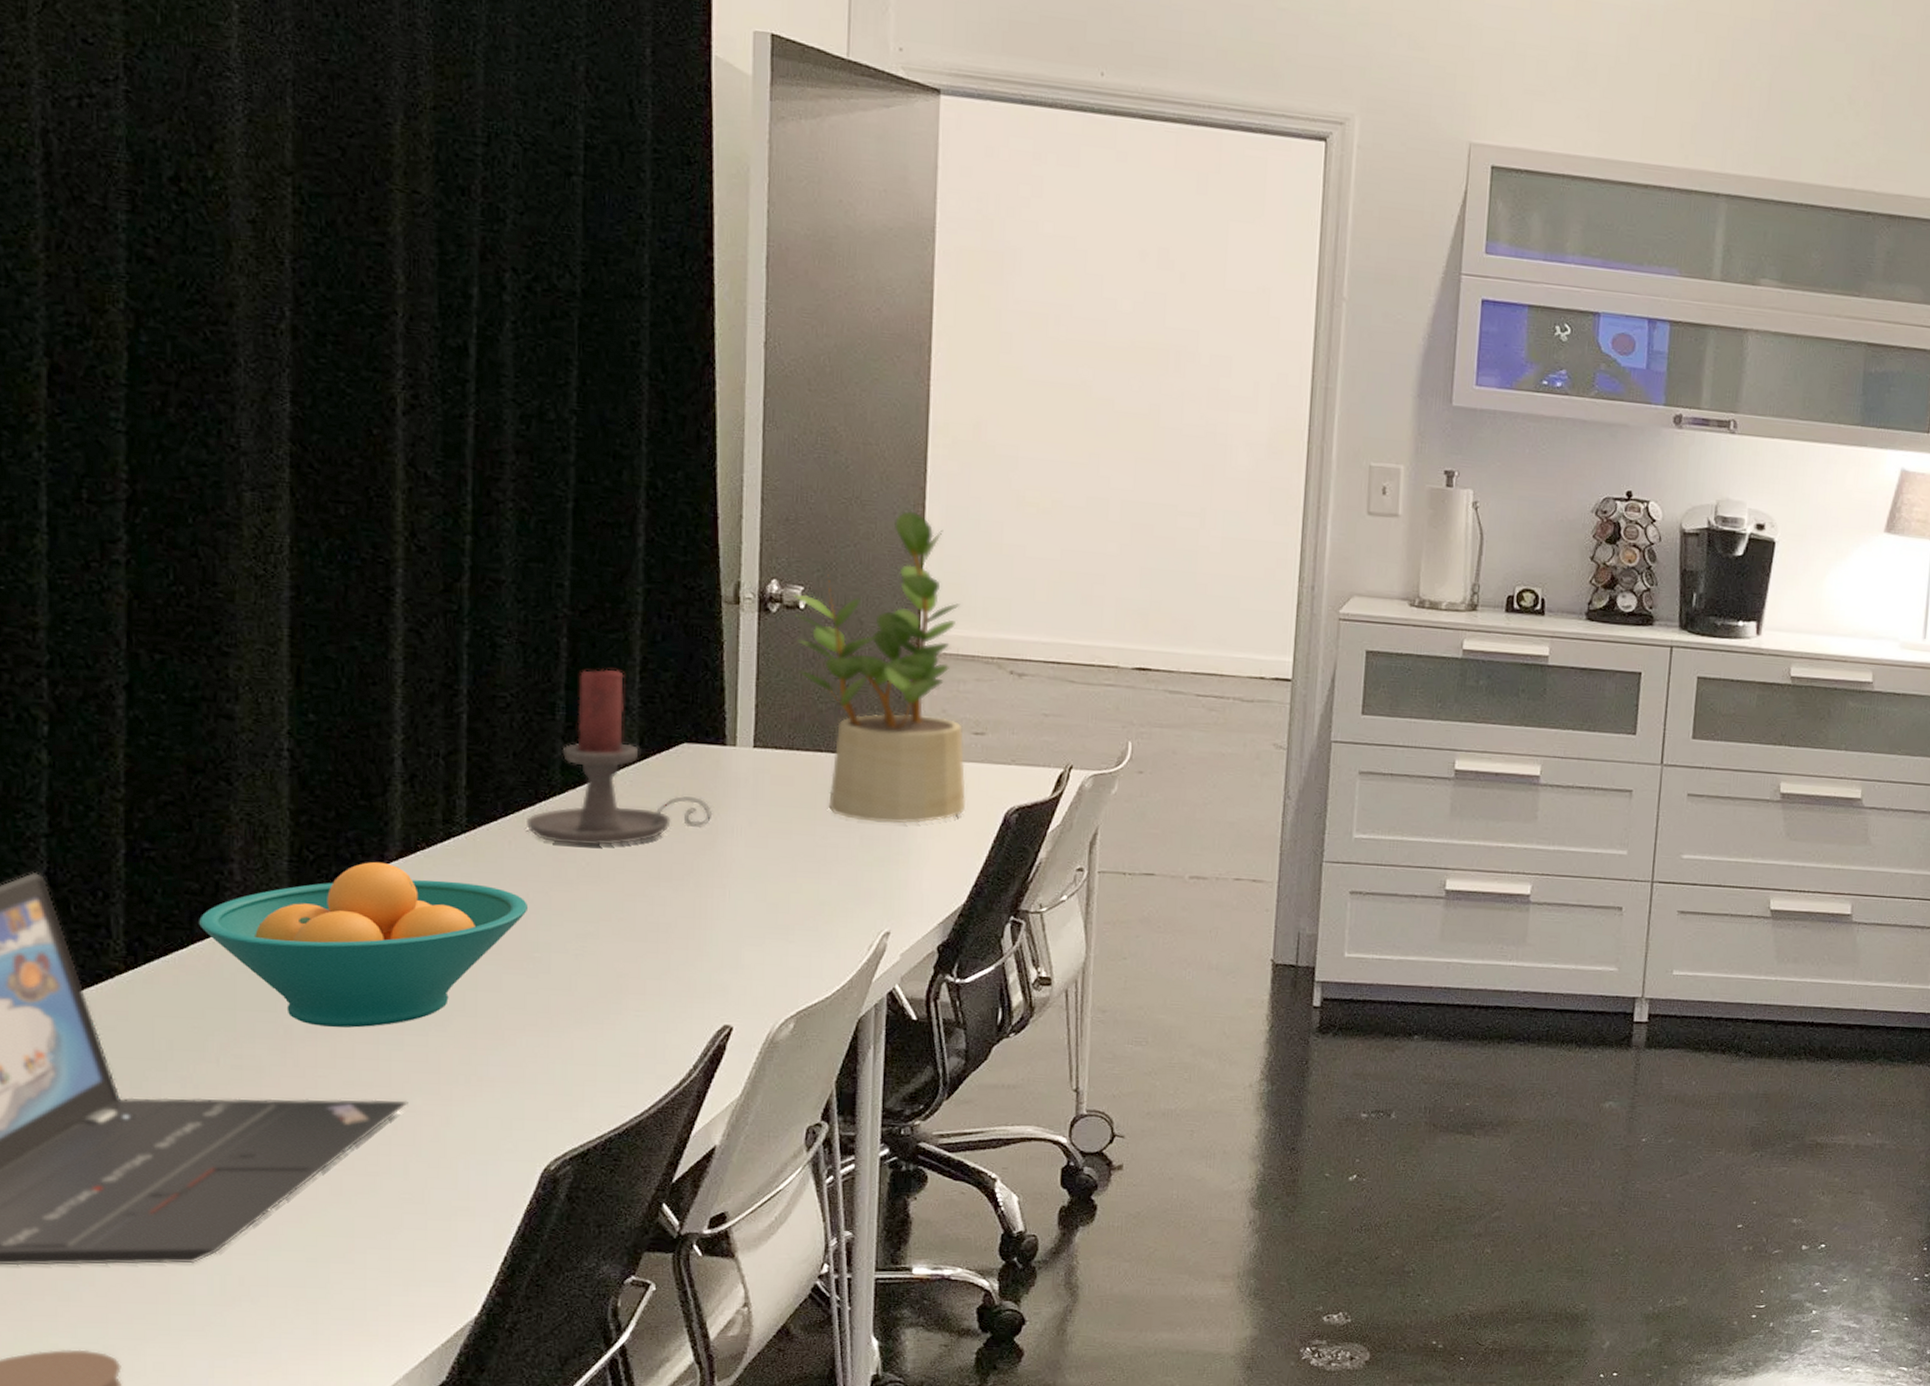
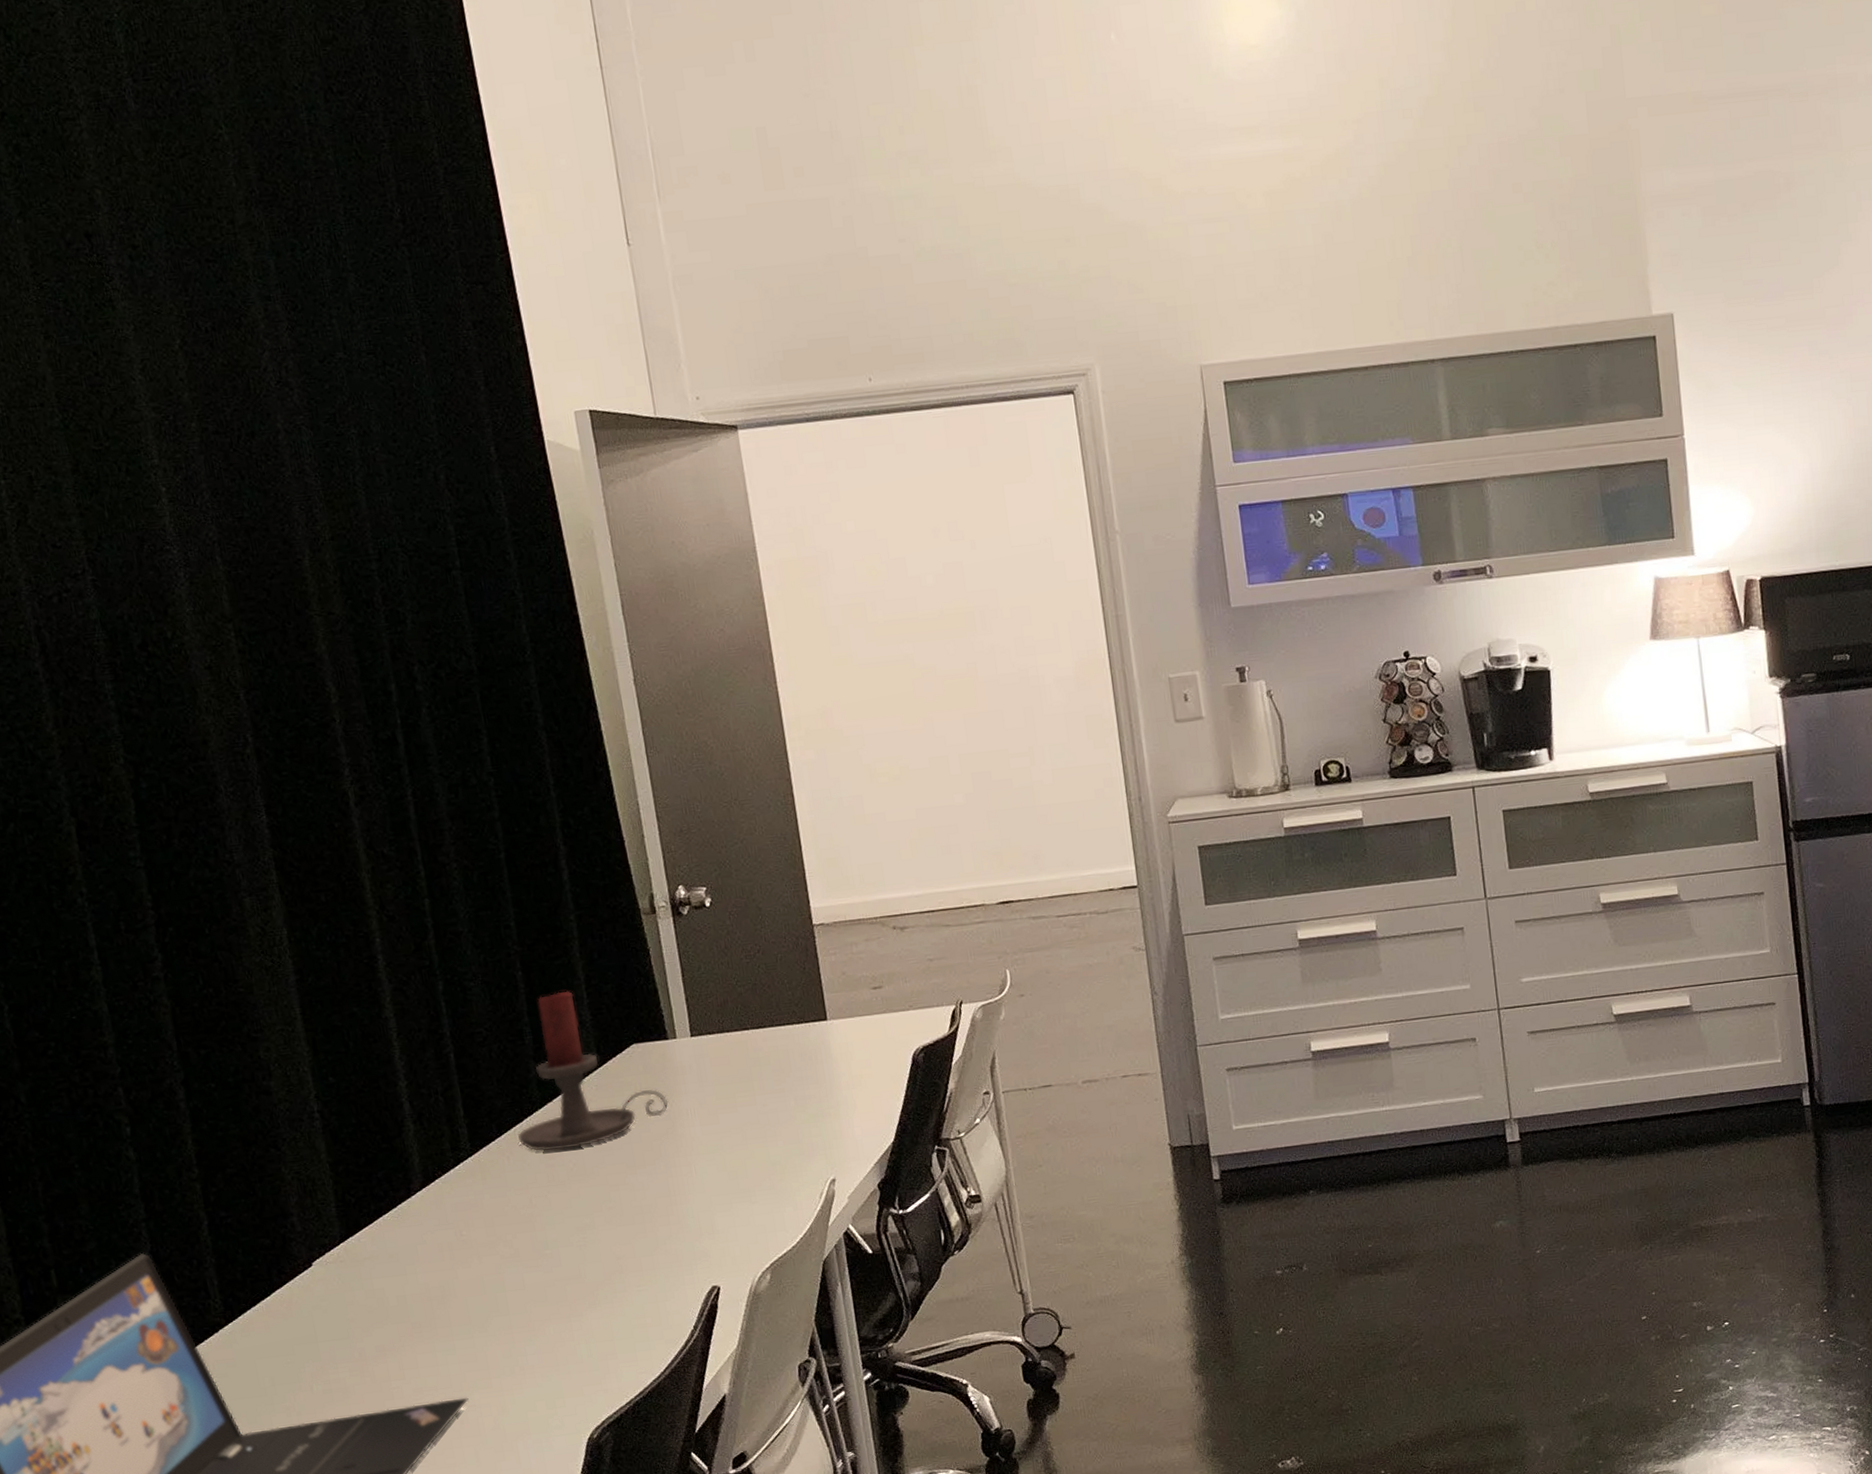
fruit bowl: present [199,861,529,1028] -> none [275,1194,534,1345]
potted plant: present [792,511,966,824] -> none [698,801,878,1085]

